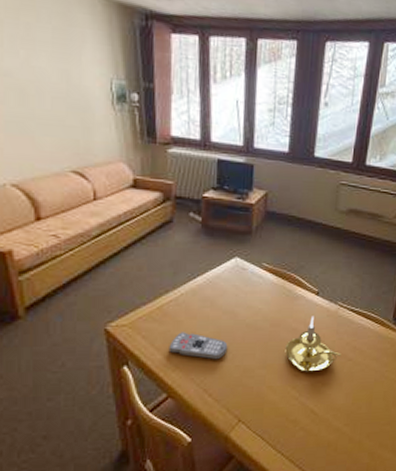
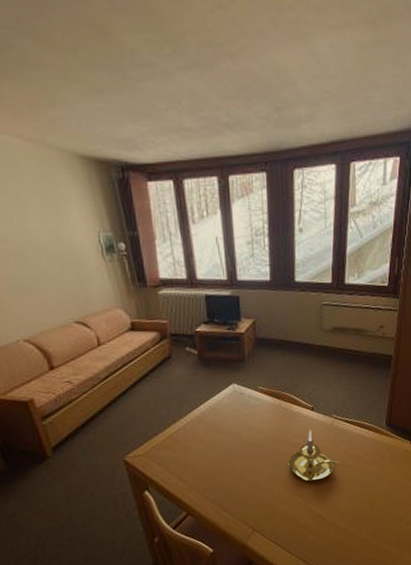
remote control: present [168,332,228,360] -> none [182,456,236,479]

